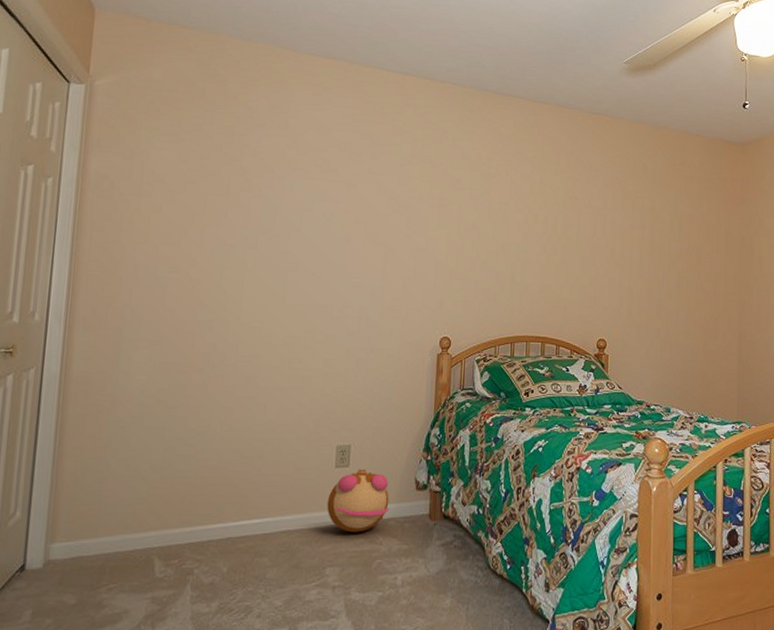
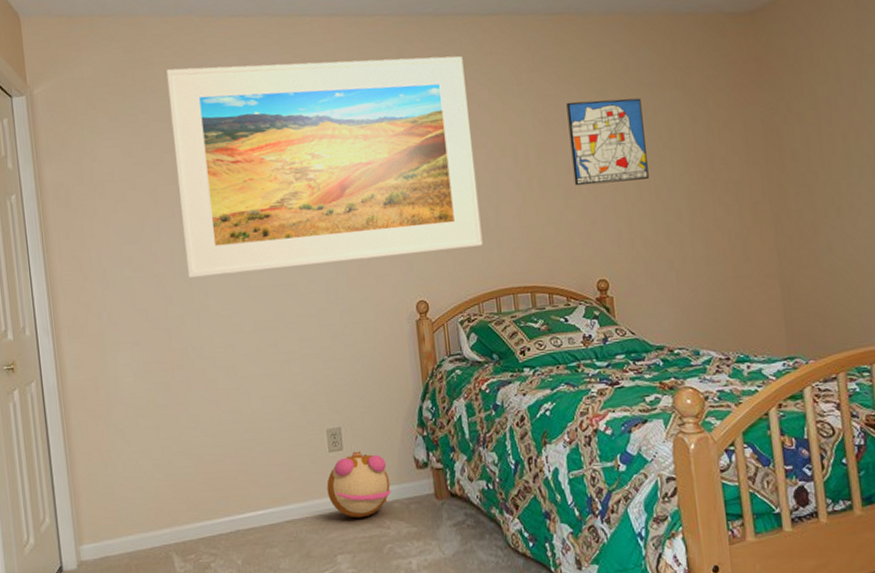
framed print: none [224,89,514,296] -> present [166,56,483,278]
wall art: none [591,187,652,261] -> present [566,98,649,186]

